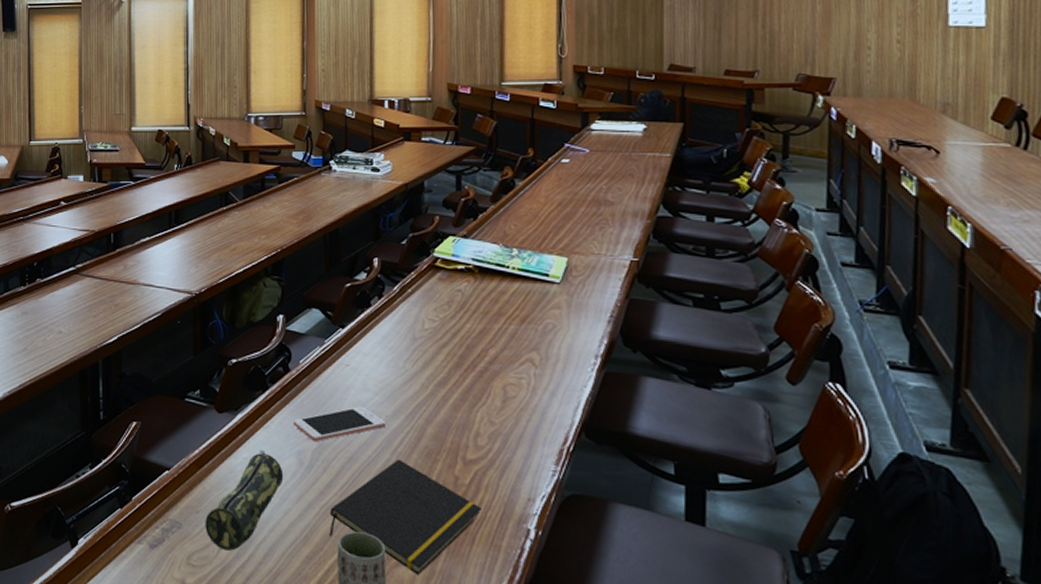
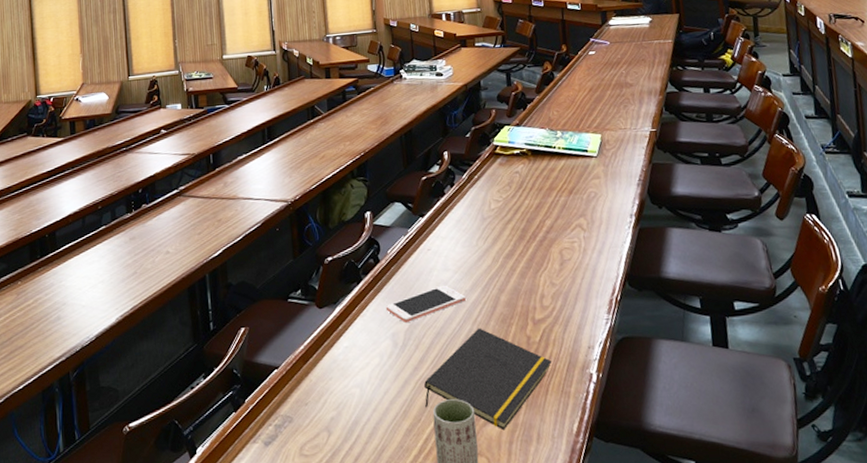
pencil case: present [205,449,284,551] -> none [314,336,382,436]

